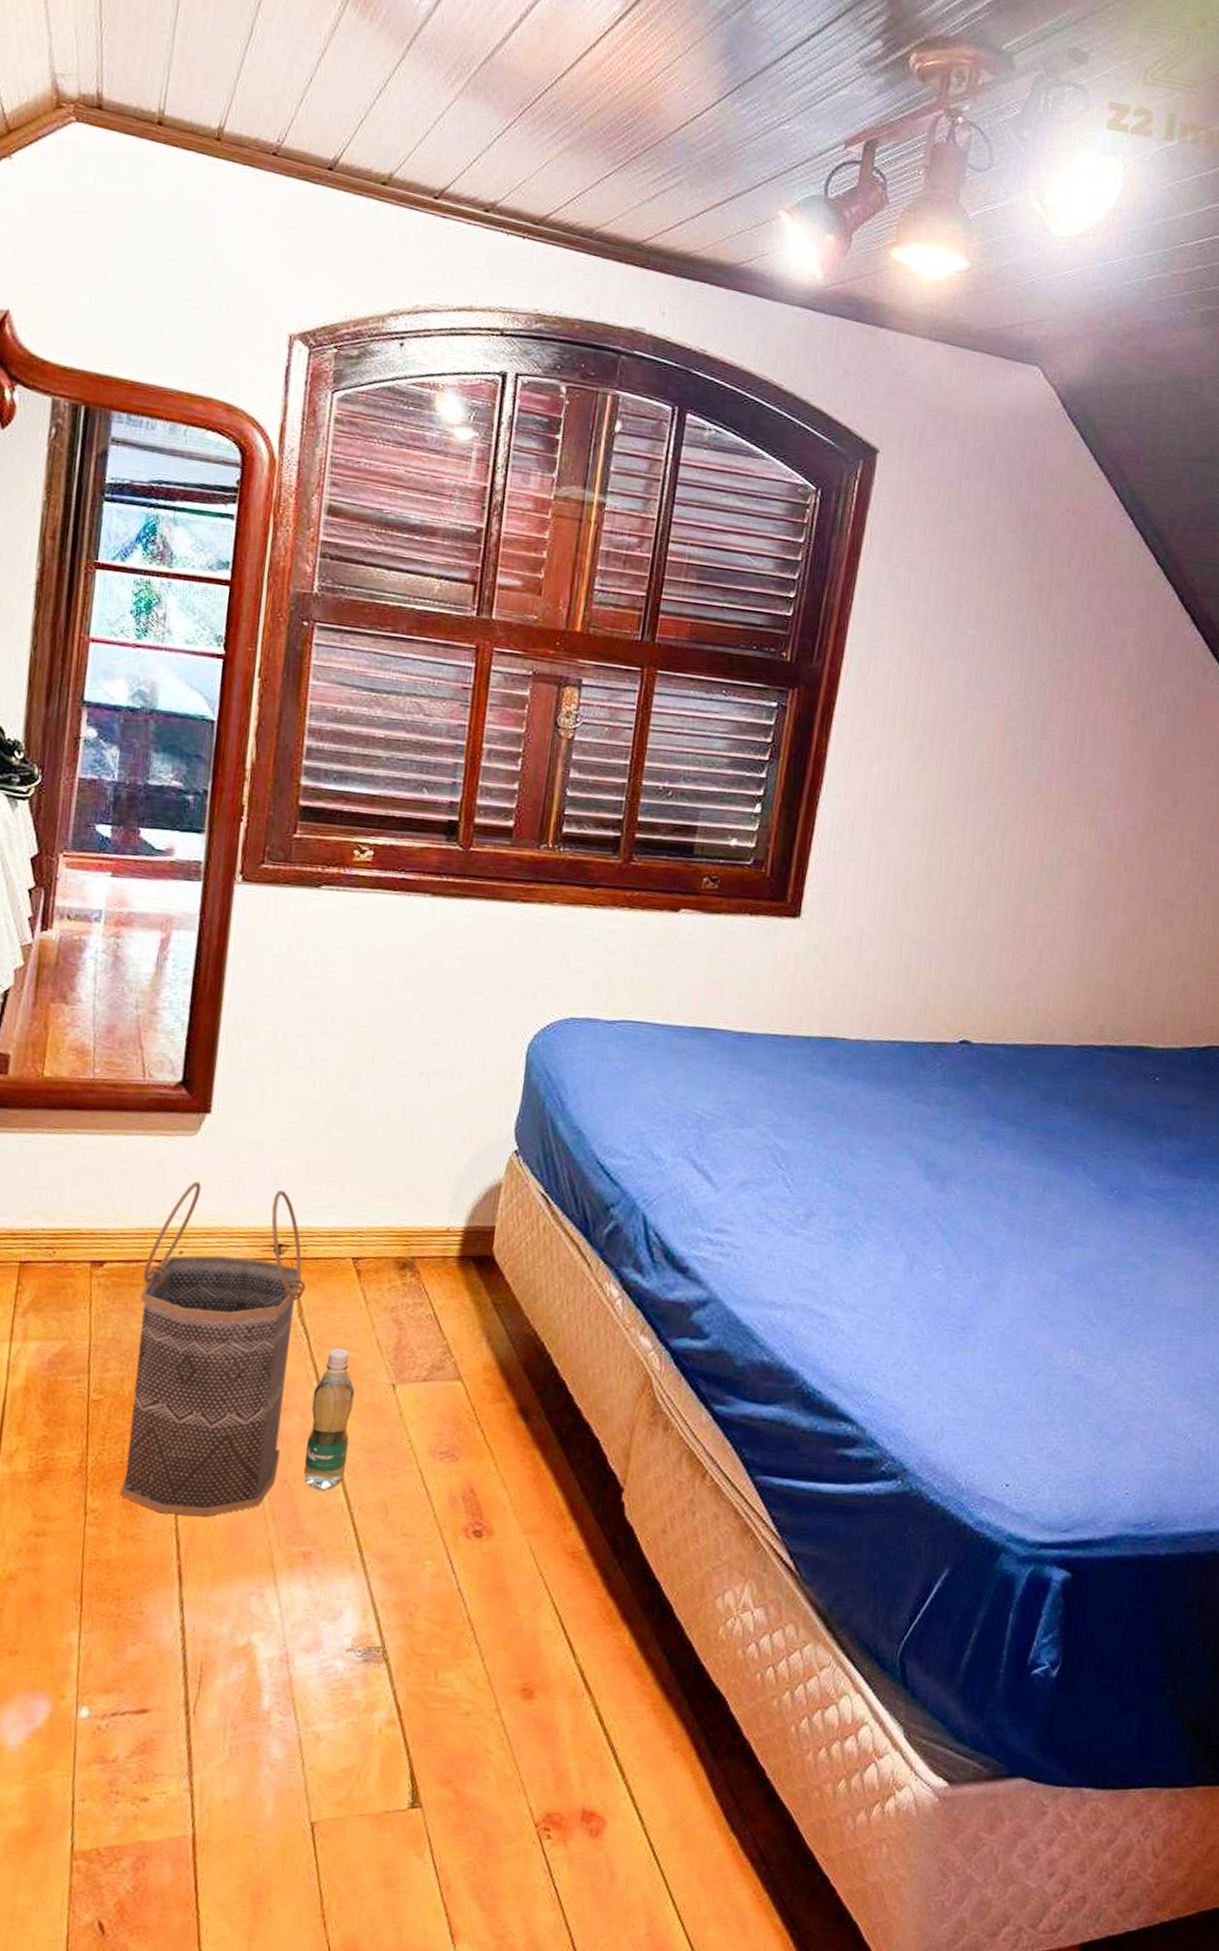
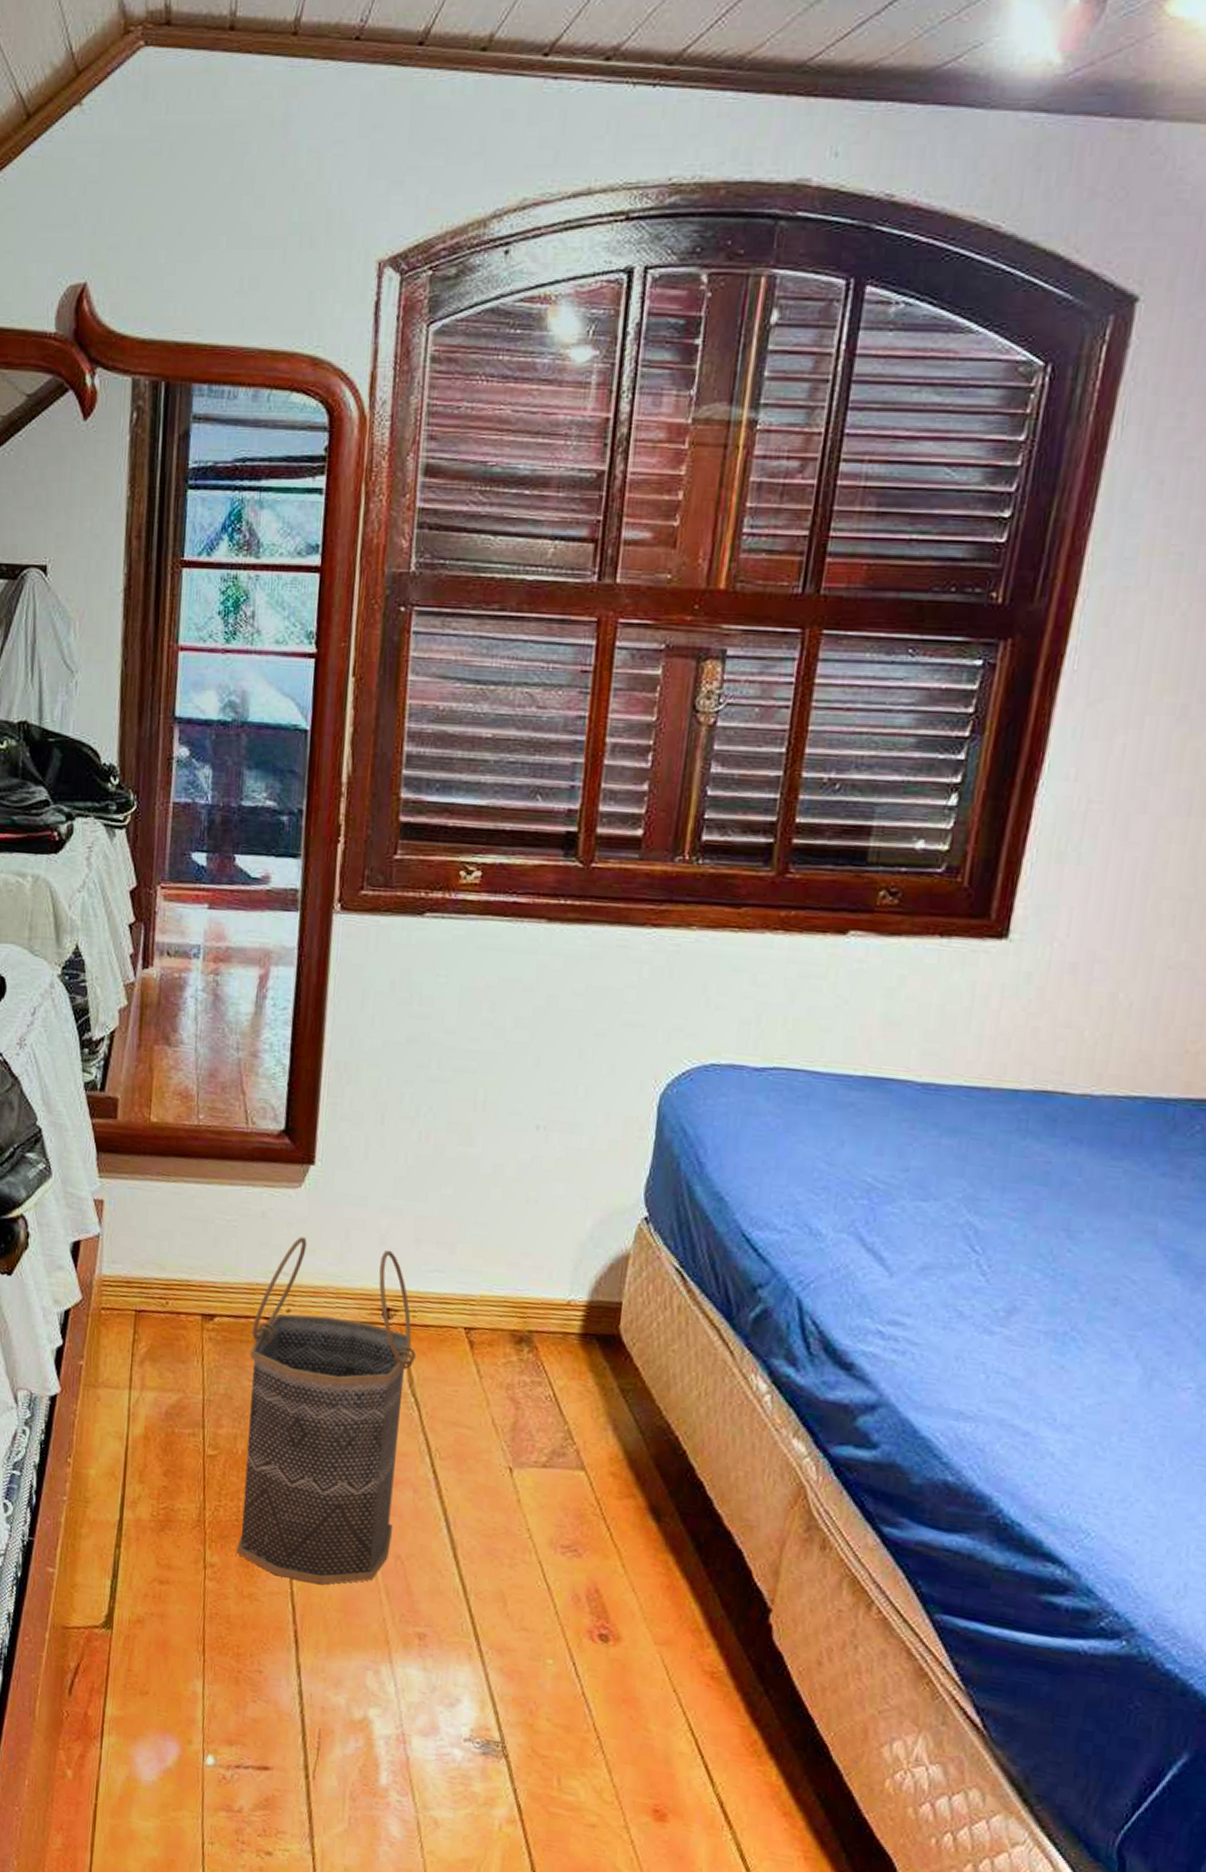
bottle: present [303,1348,355,1490] -> none [417,1423,469,1572]

